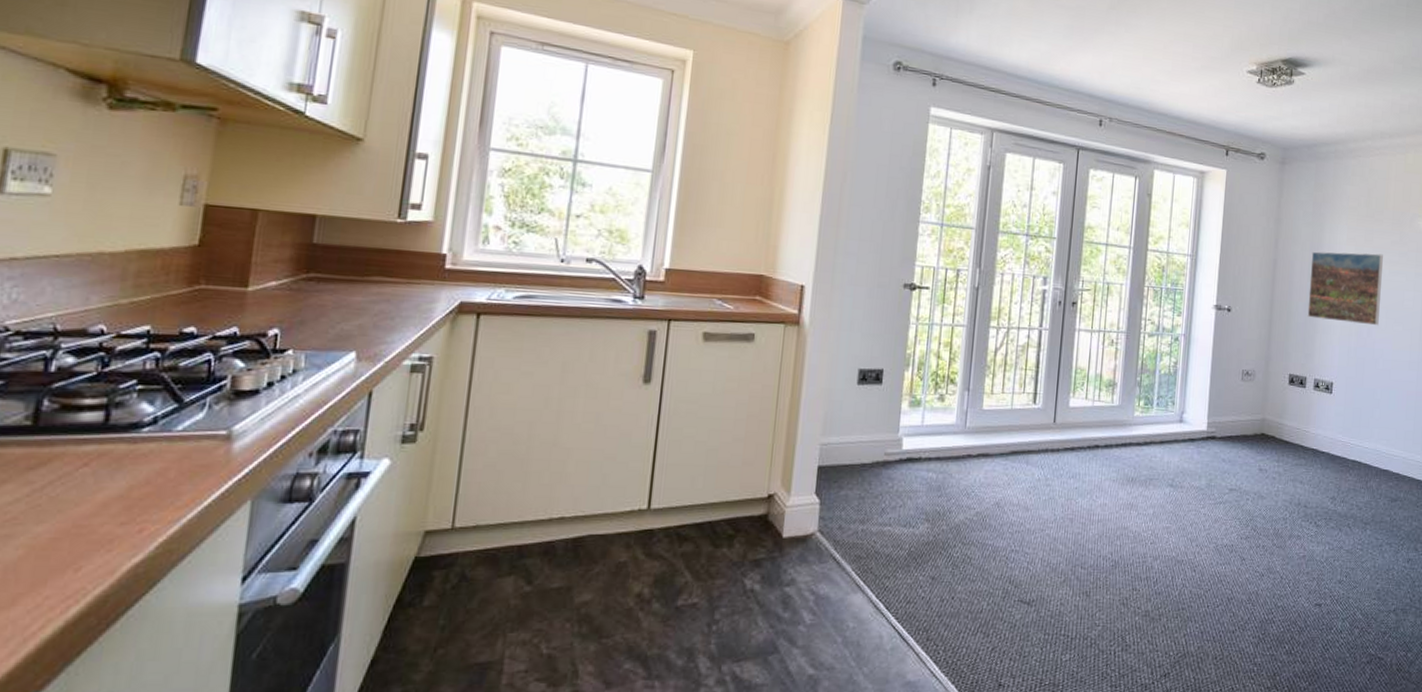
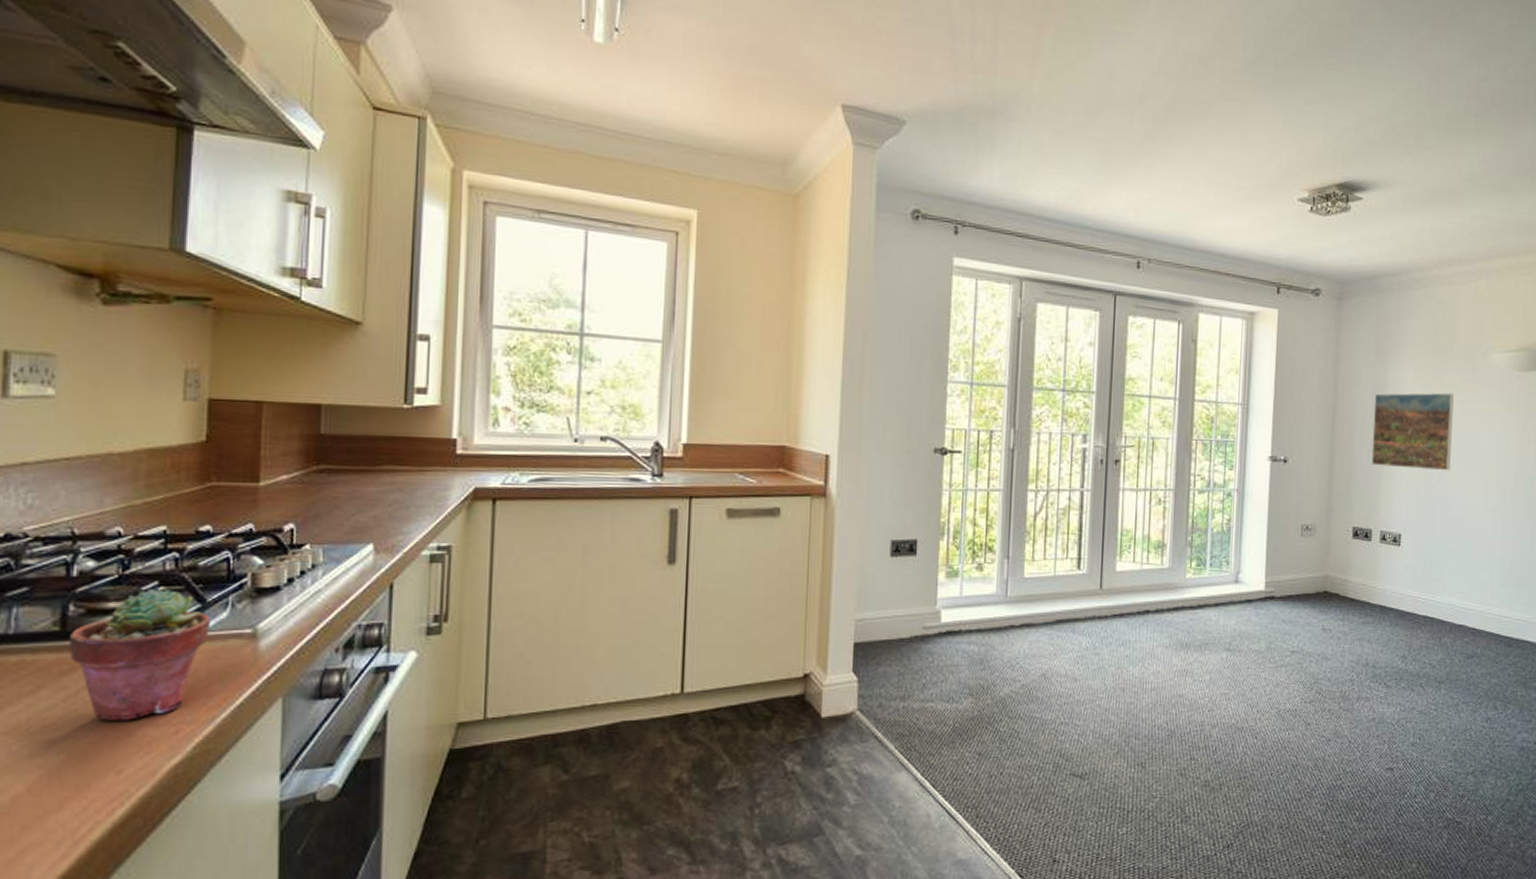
potted succulent: none [38,386,187,518] -> present [69,588,211,721]

